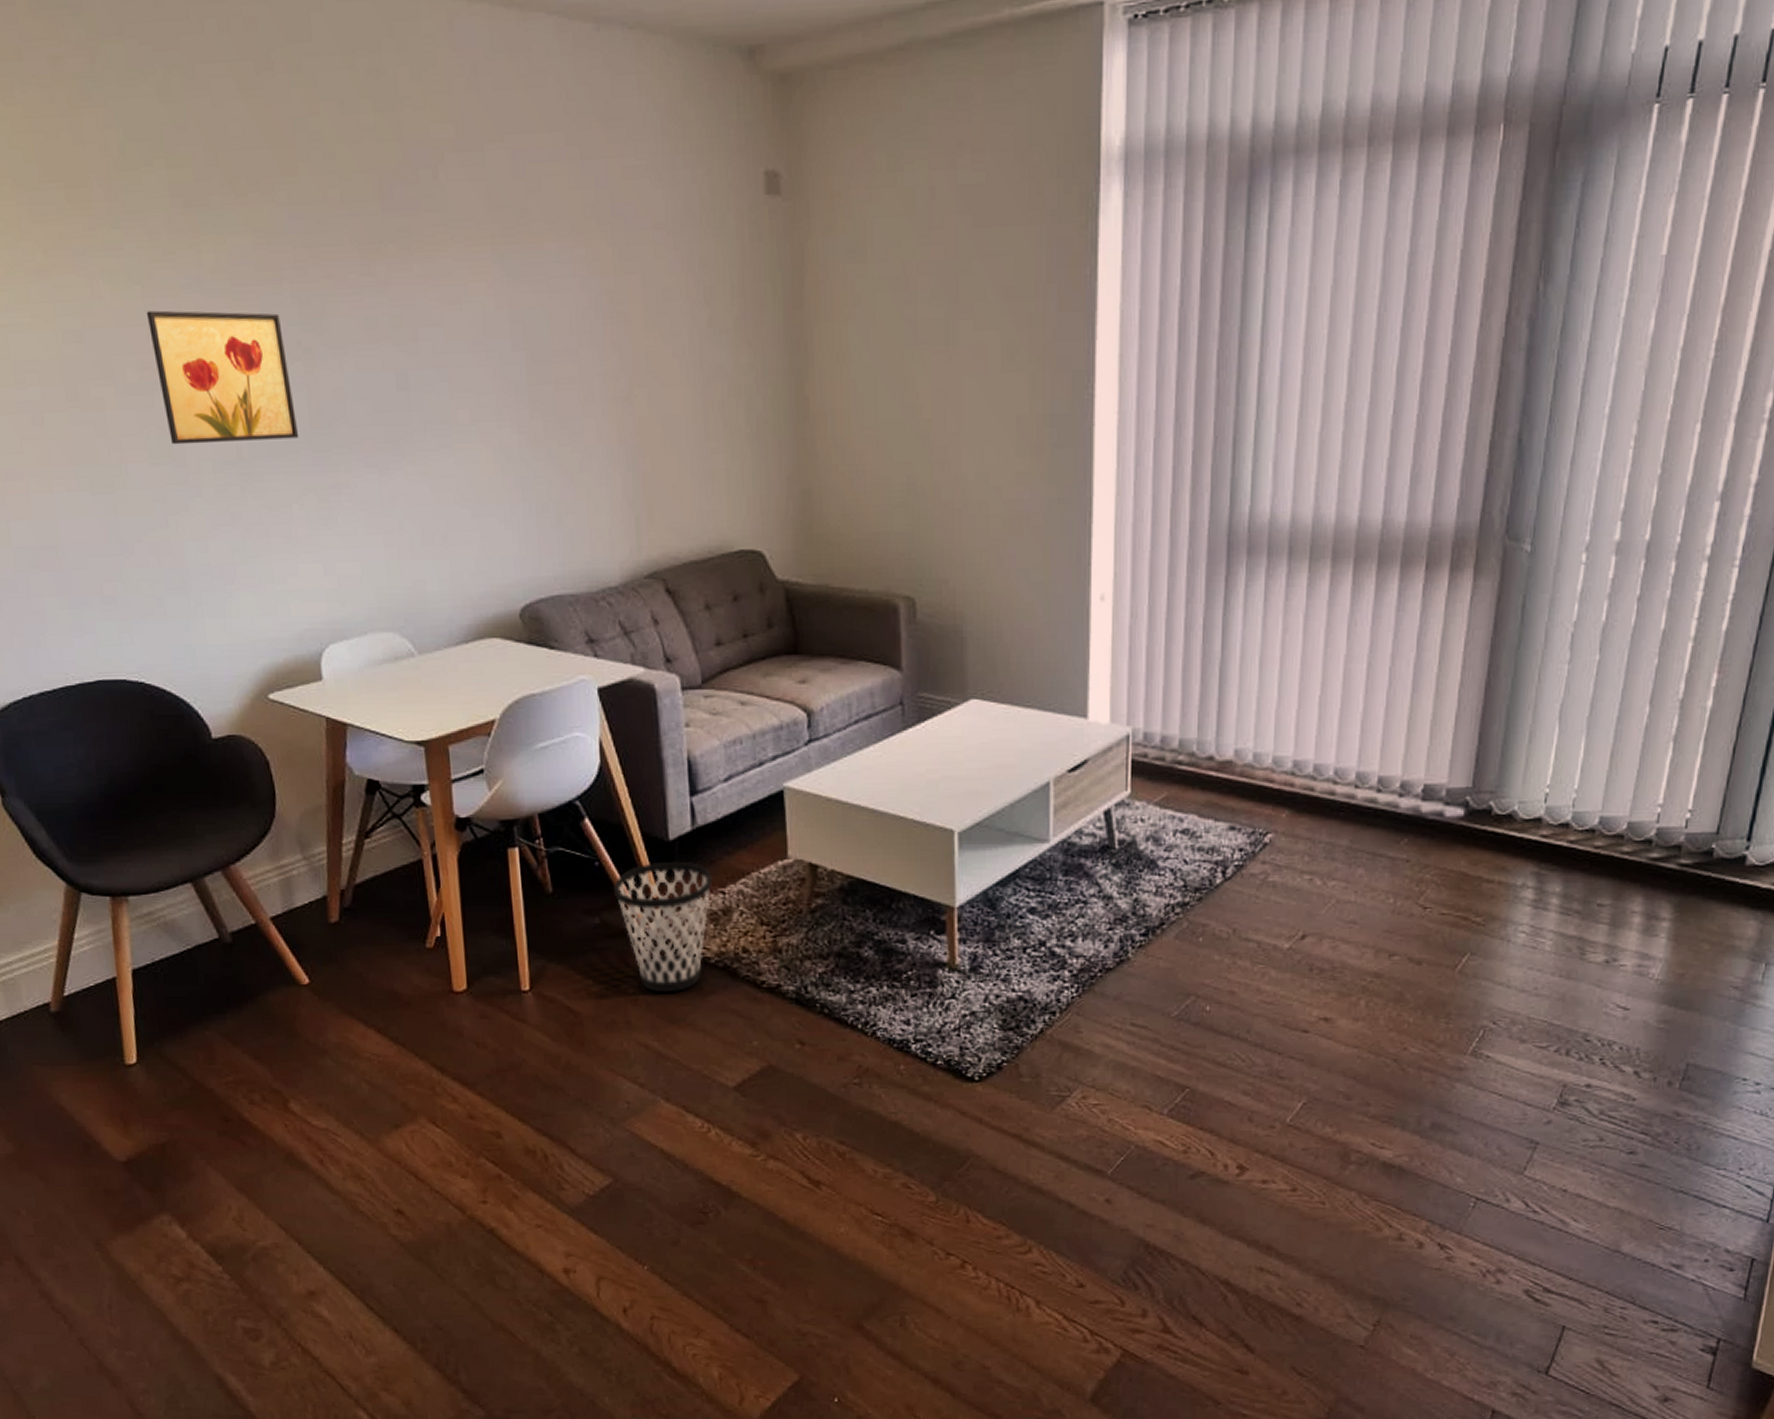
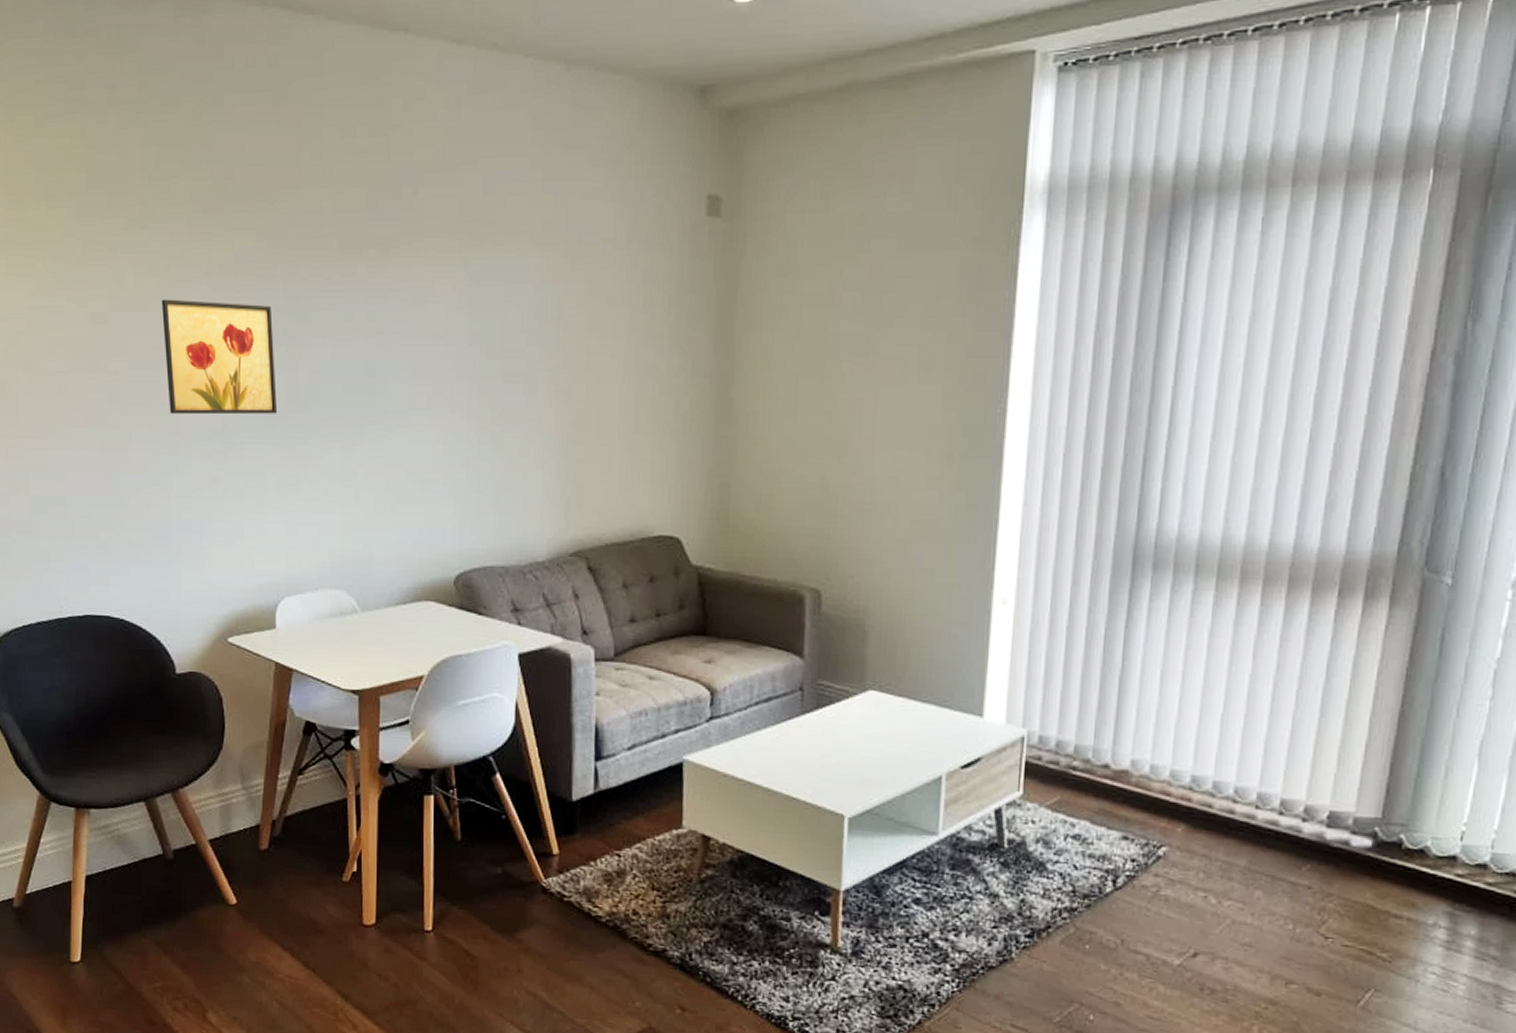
wastebasket: present [614,861,713,993] -> none [518,820,610,946]

